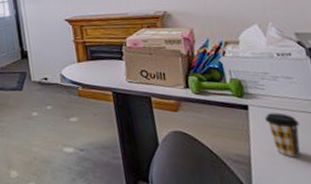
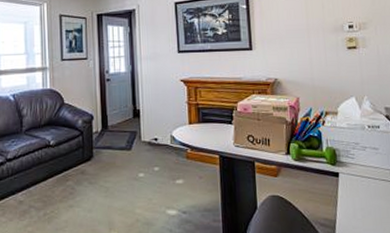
coffee cup: present [264,112,301,158] -> none [351,180,380,222]

